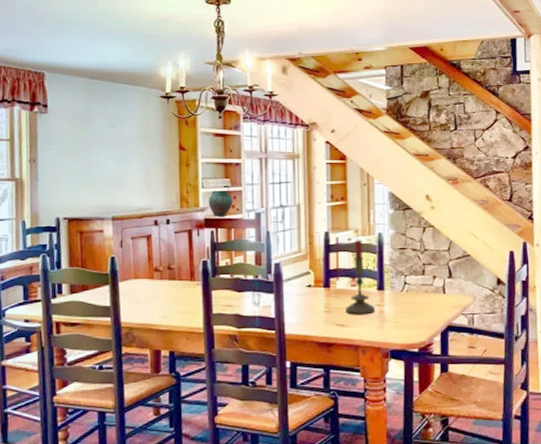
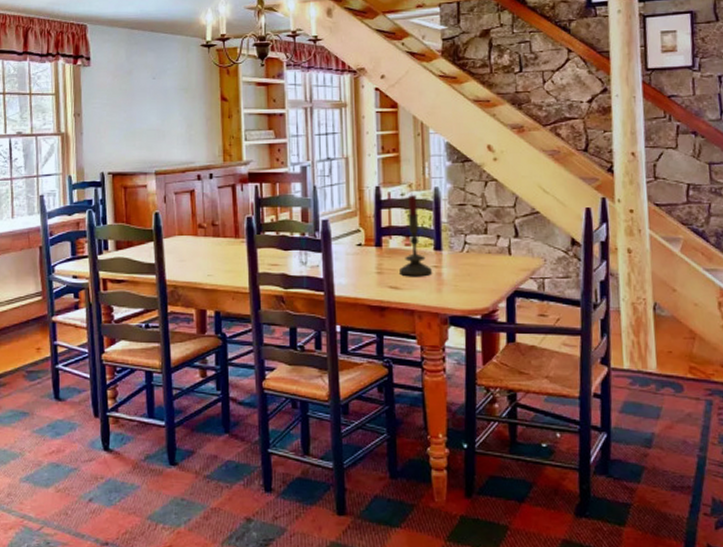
vase: present [208,184,233,216] -> none [252,136,277,170]

